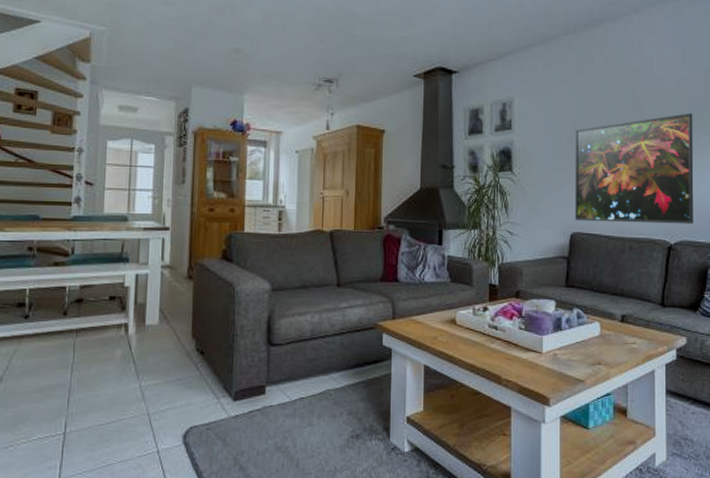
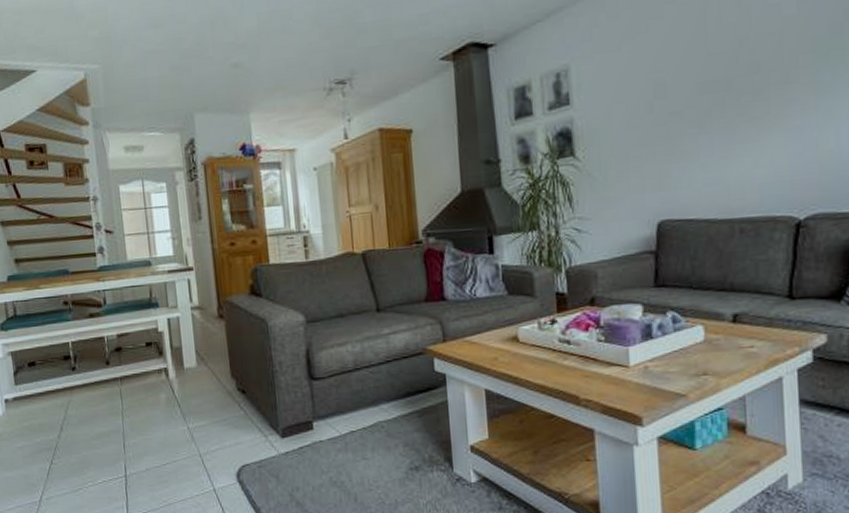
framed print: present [574,113,694,224] -> none [655,44,834,206]

